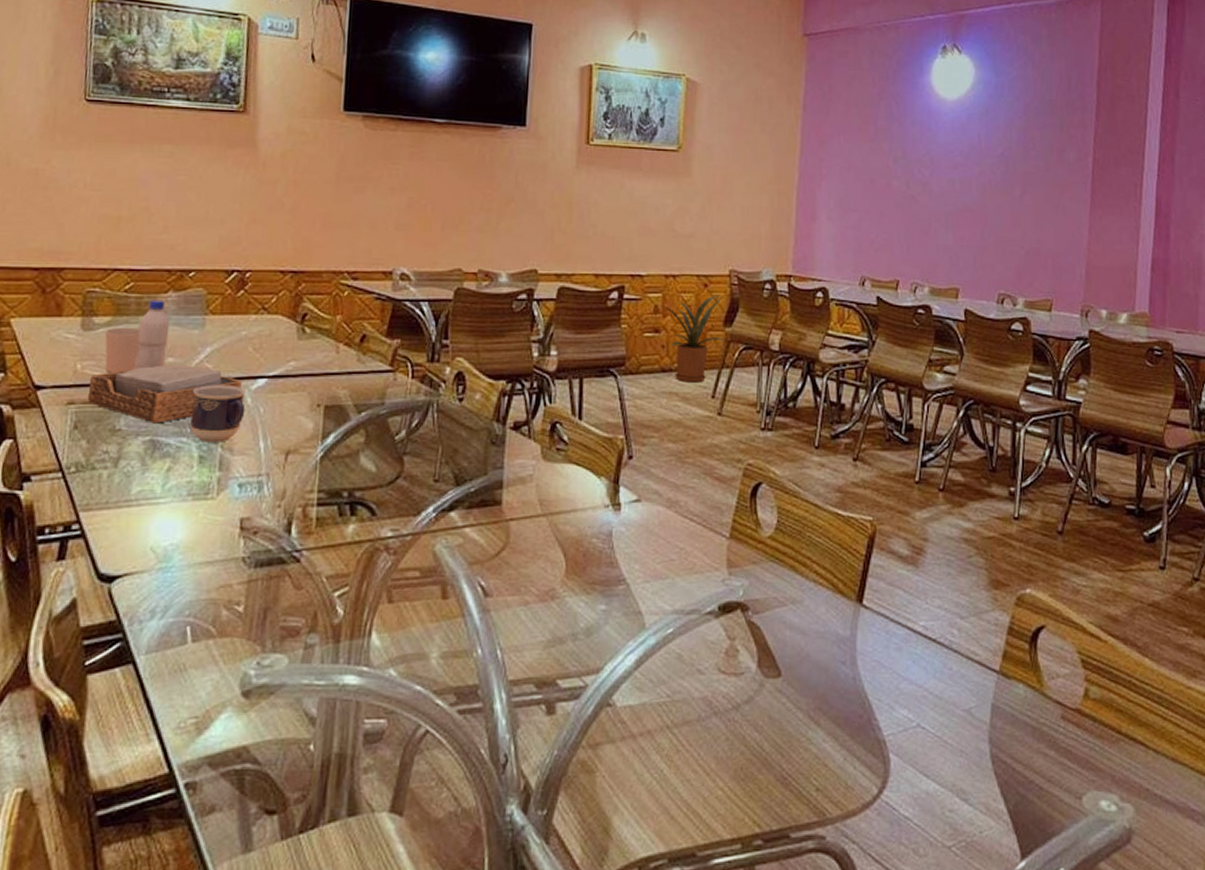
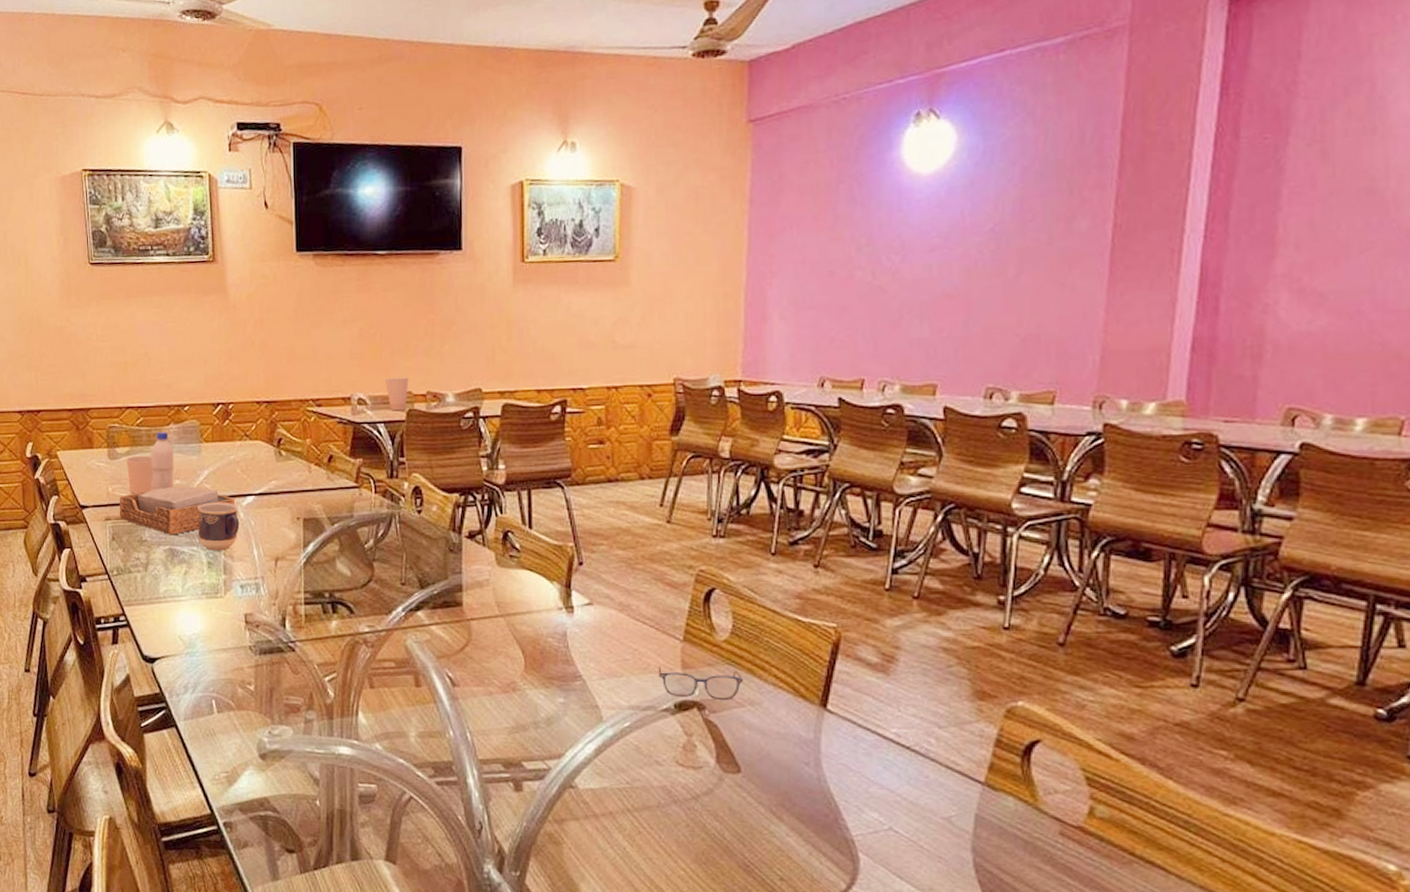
cup: none [433,253,460,289] -> present [385,377,409,411]
house plant: present [657,295,725,383] -> none [600,404,672,492]
glasses: none [703,566,785,599] -> present [658,666,743,700]

